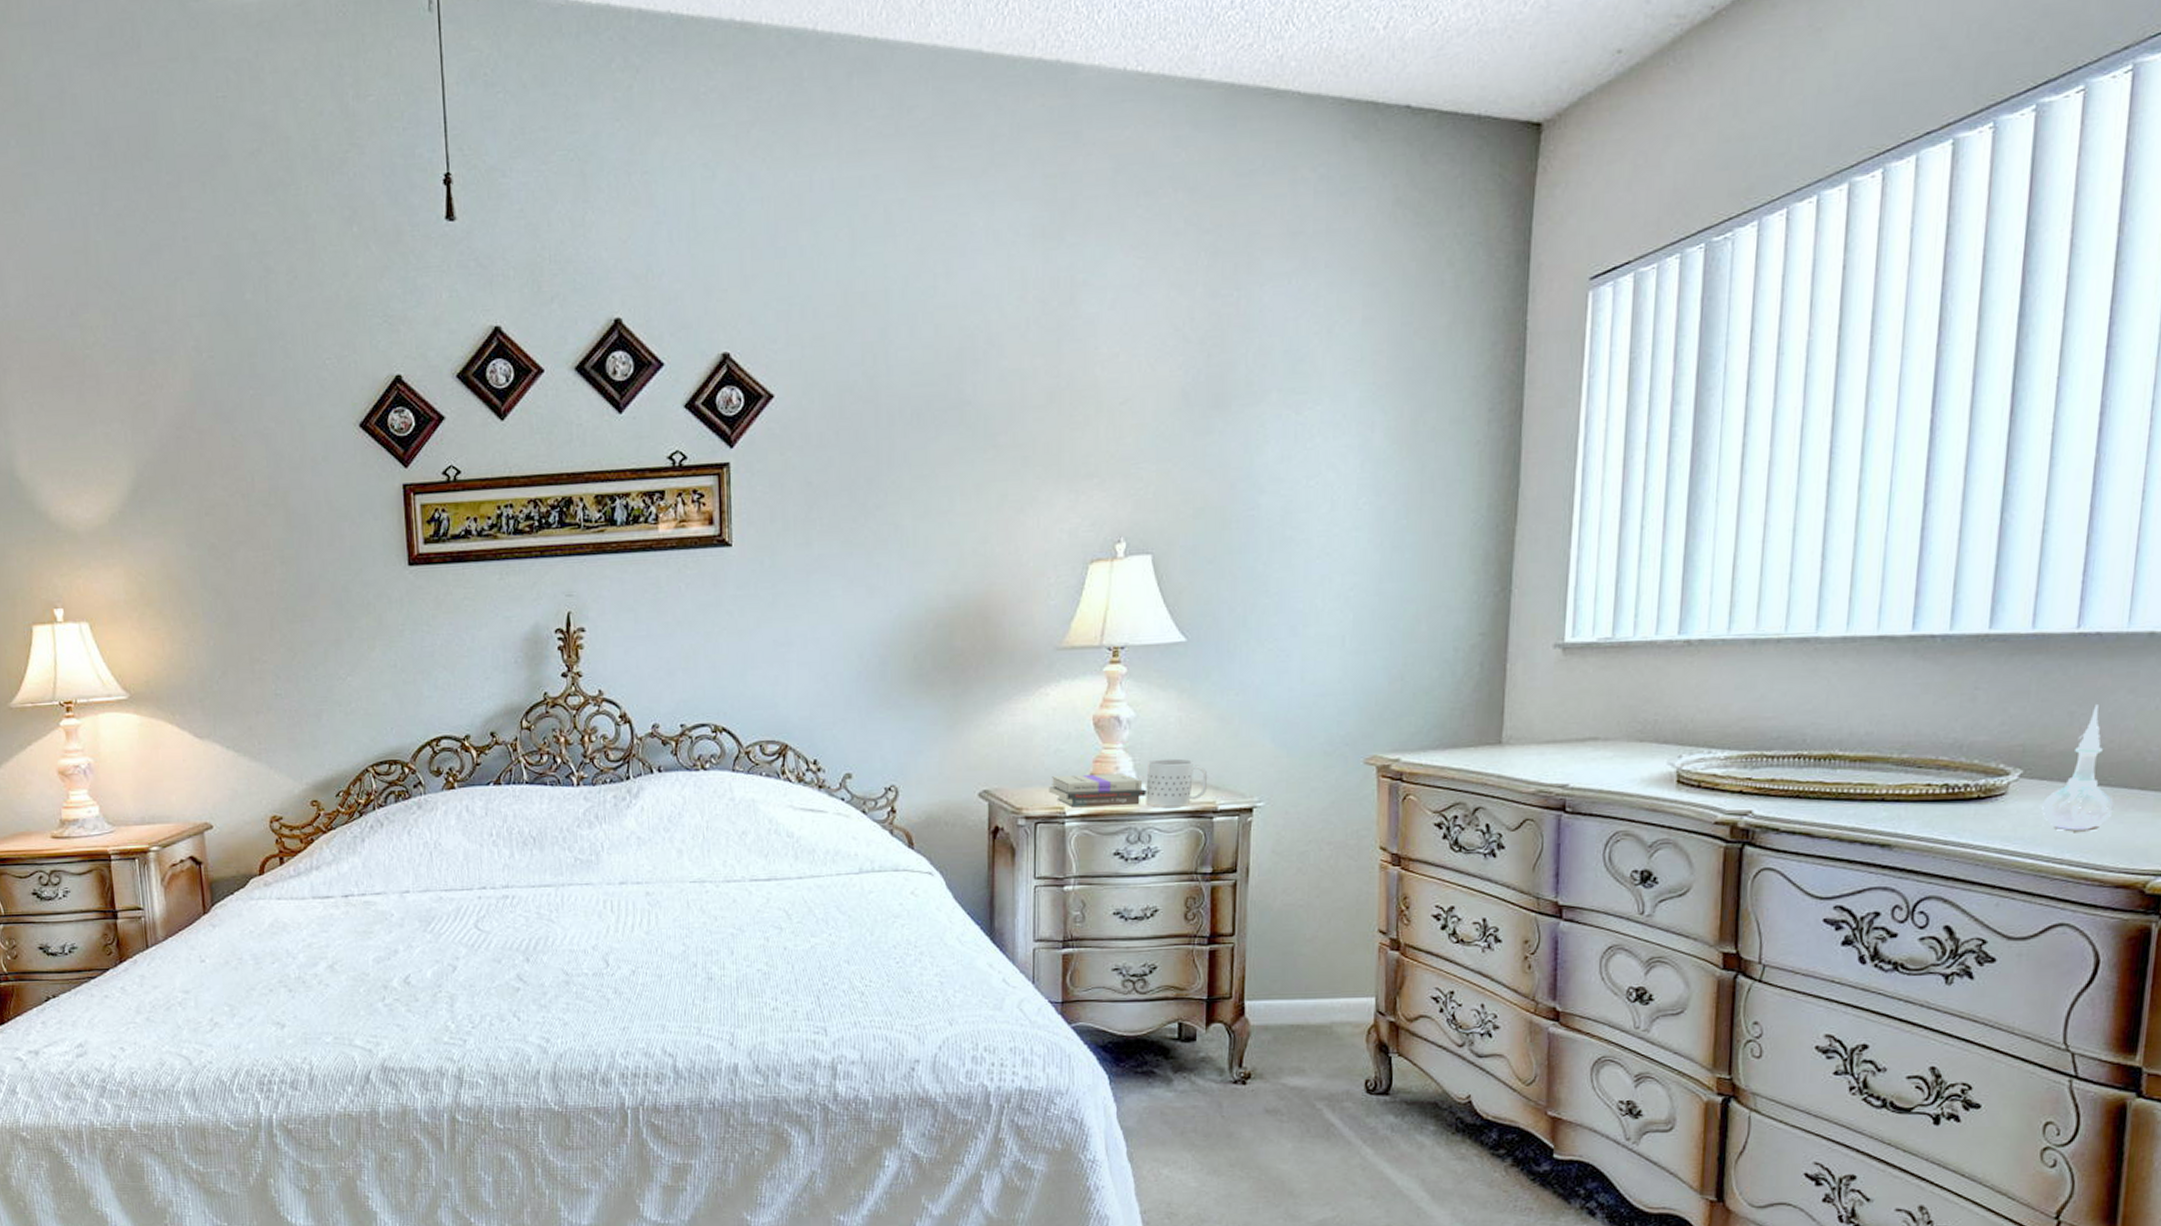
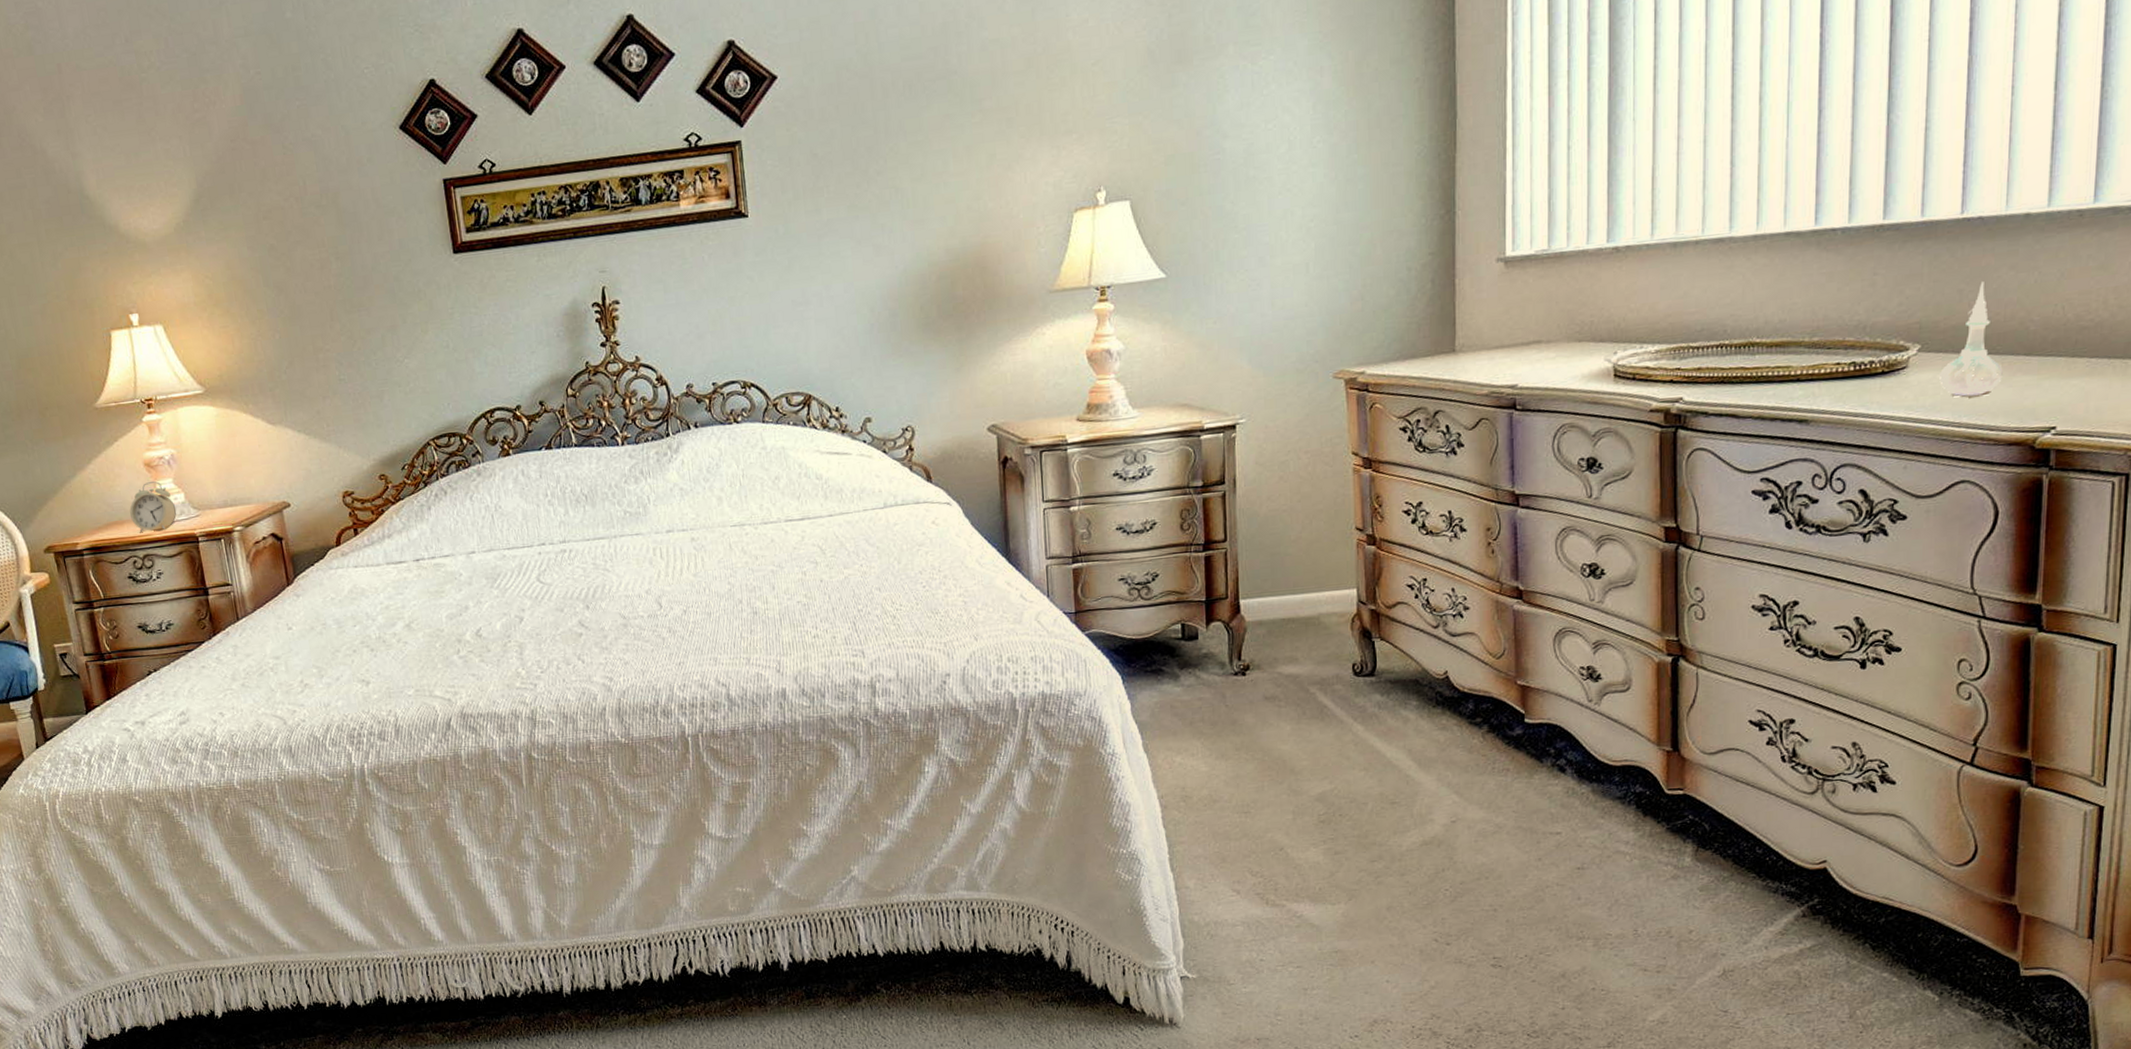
alarm clock: none [39,792,90,847] -> present [129,481,177,533]
books: present [1049,774,1146,808] -> none [1051,401,1139,436]
mug: present [1144,758,1207,808] -> none [1137,384,1193,430]

